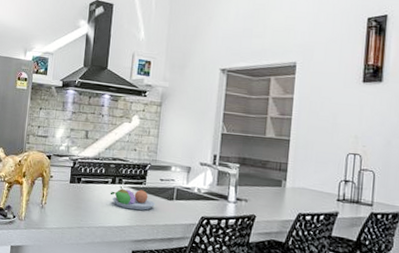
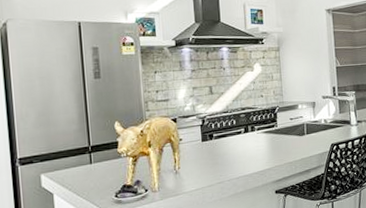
fruit bowl: present [110,186,156,211] -> none [244,132,290,154]

